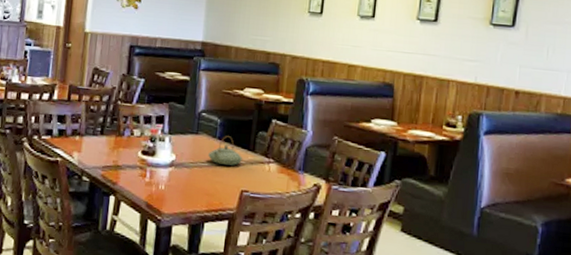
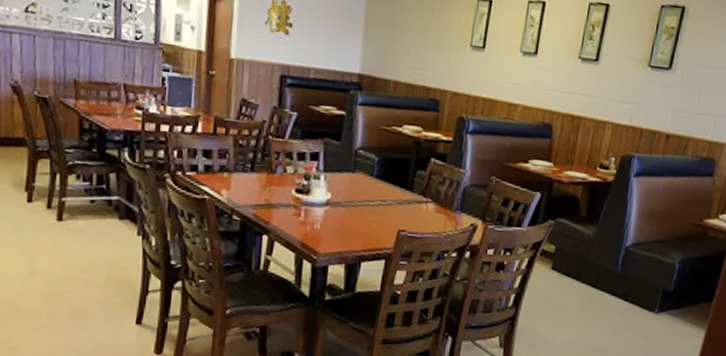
teapot: present [207,136,243,166] -> none [364,174,401,205]

